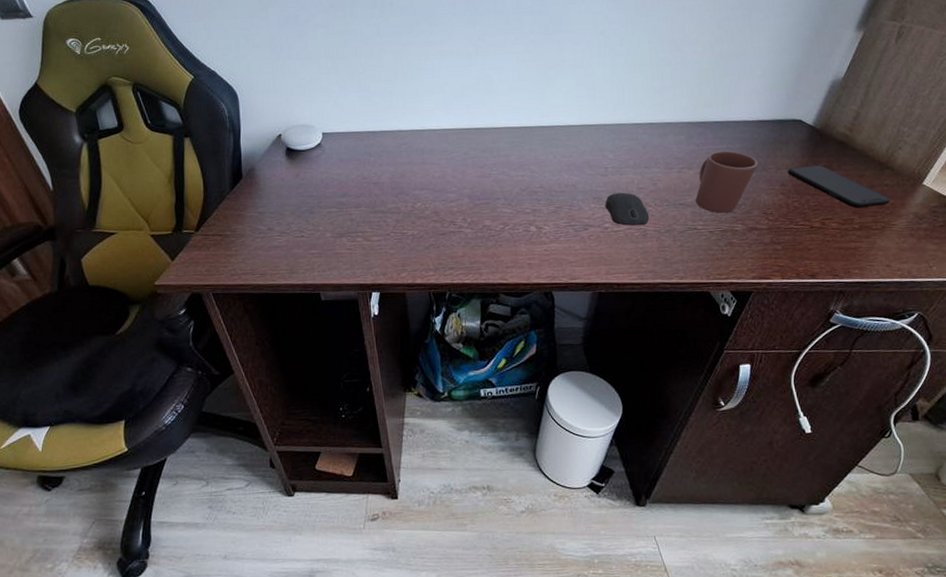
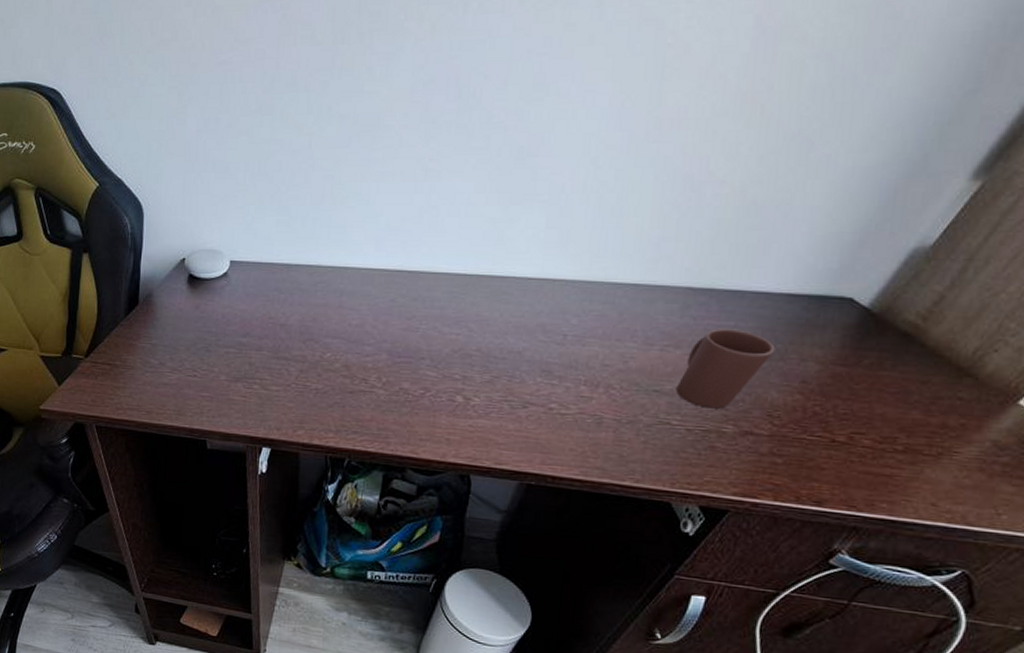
computer mouse: present [605,192,650,226] -> none [554,367,611,410]
smartphone: present [787,165,891,208] -> none [814,360,962,425]

